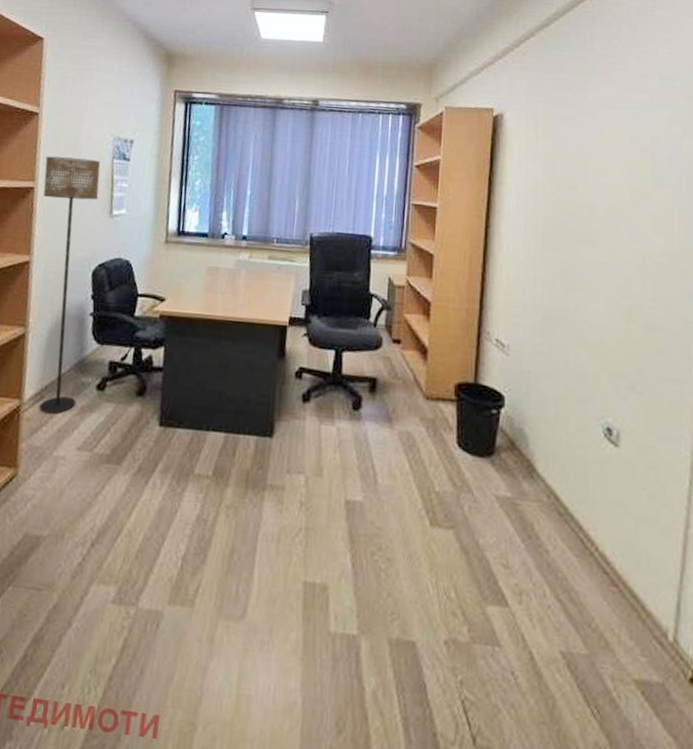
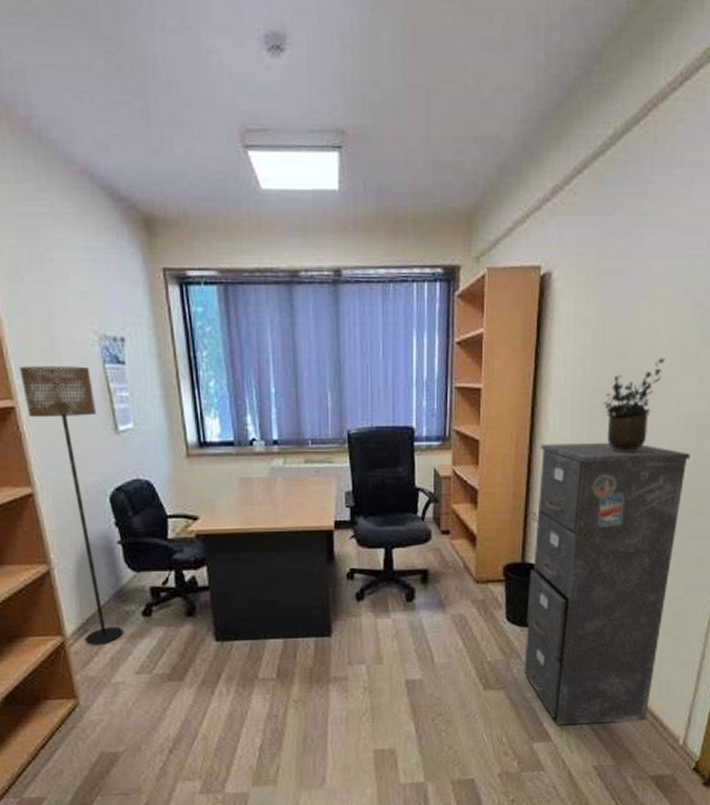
filing cabinet: none [476,264,651,599] -> present [524,442,691,726]
potted plant: none [556,195,617,282] -> present [603,358,666,453]

